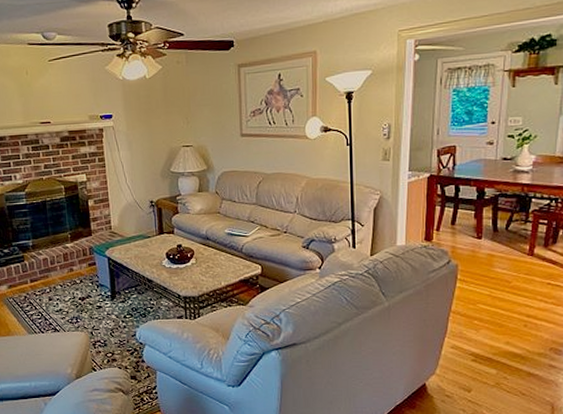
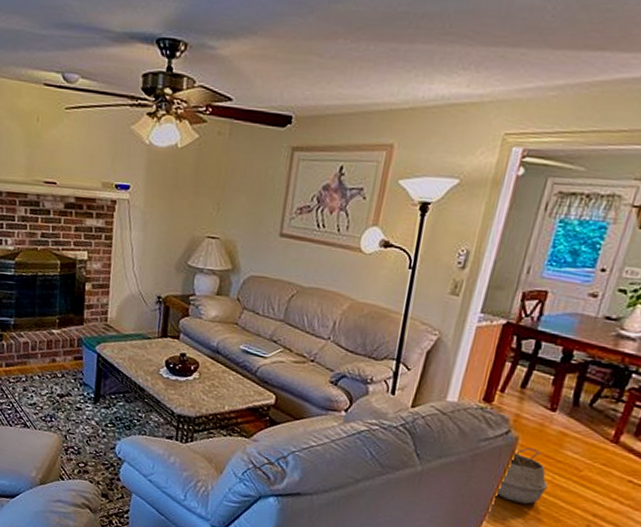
woven basket: none [449,272,488,317] -> present [494,448,548,504]

